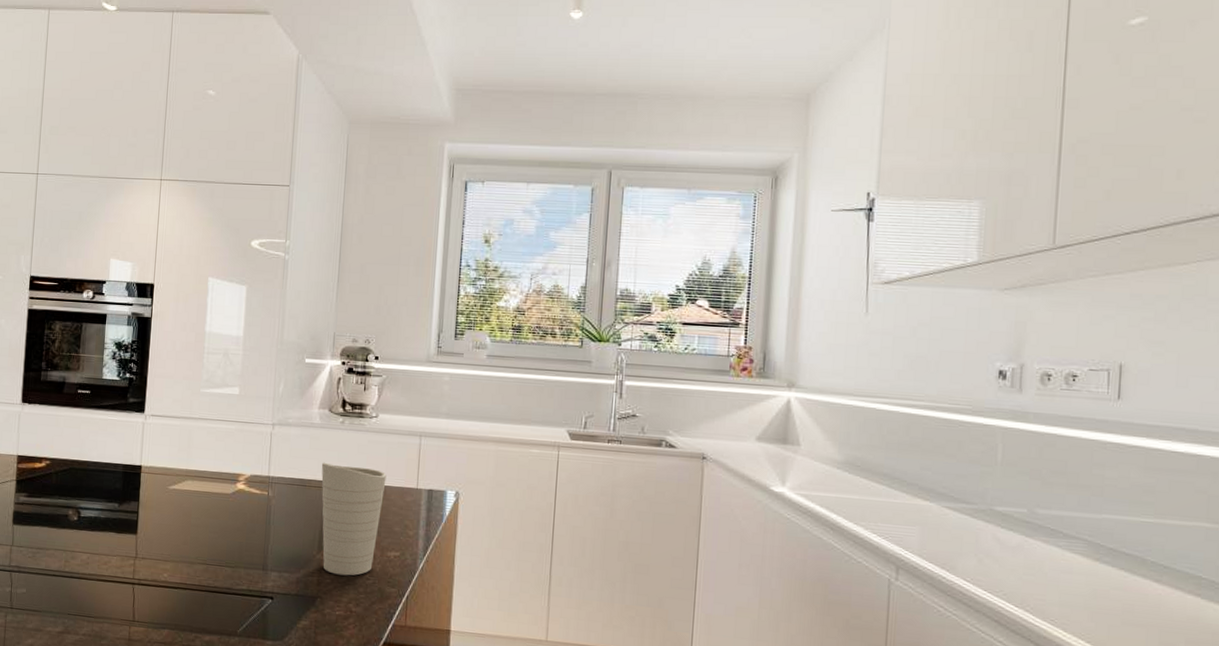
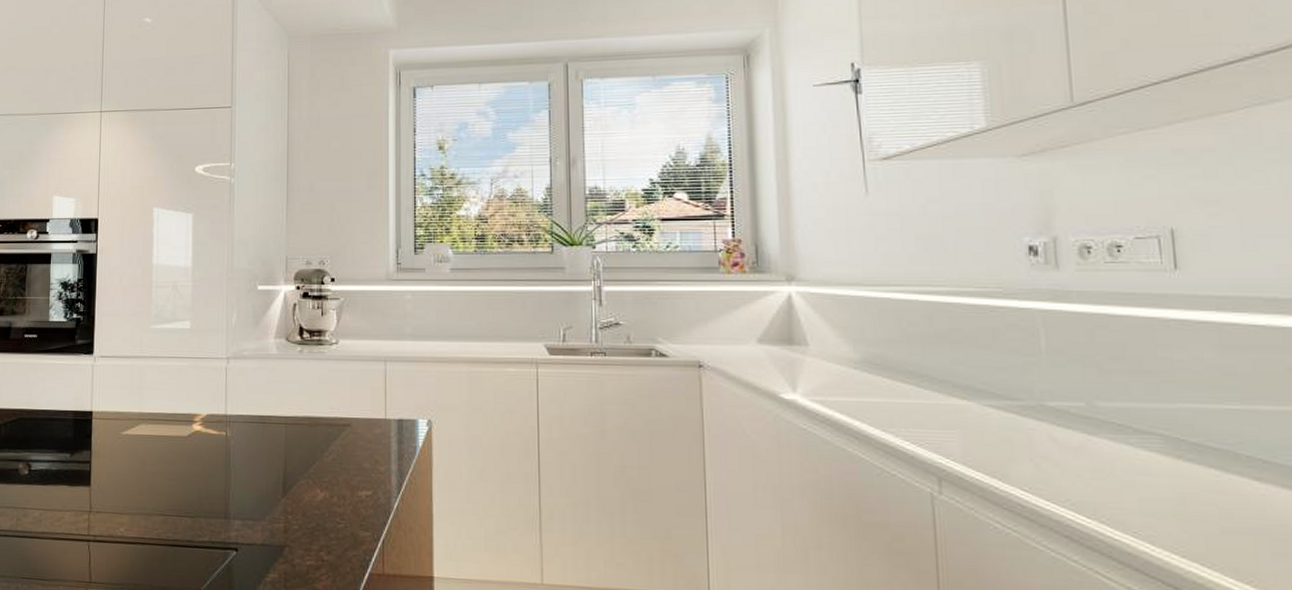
cup: present [321,462,387,576] -> none [281,396,351,521]

